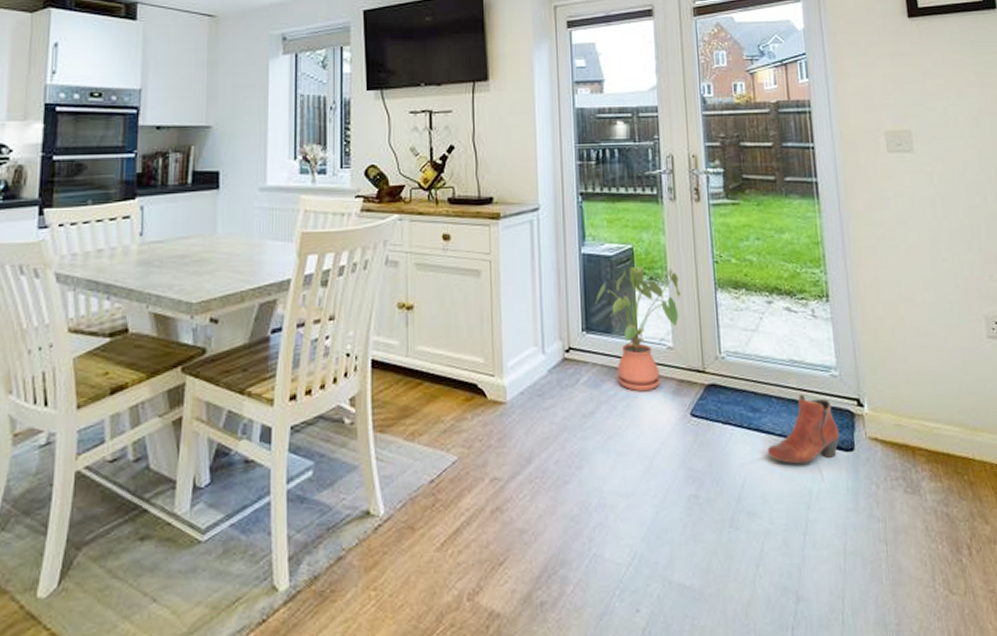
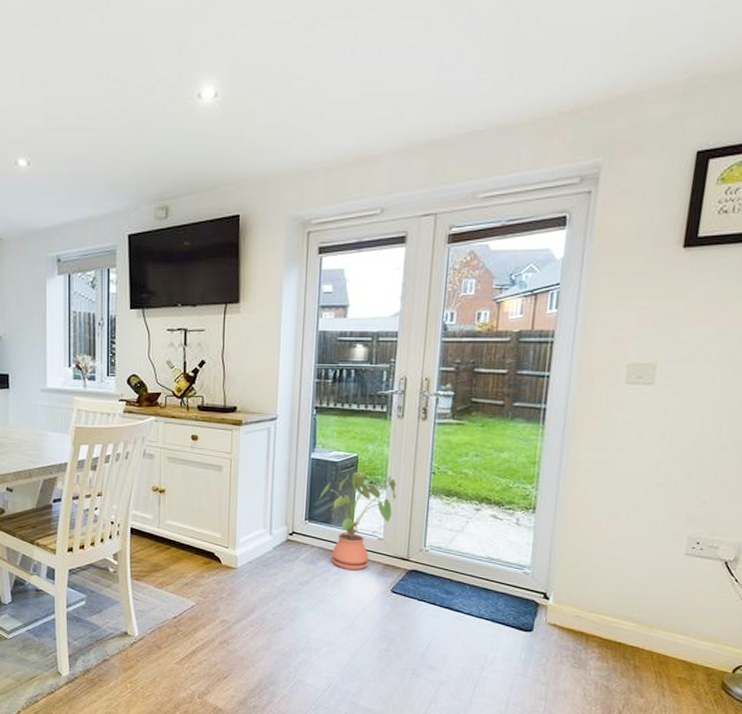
boot: present [767,393,840,465] -> none [453,584,522,637]

